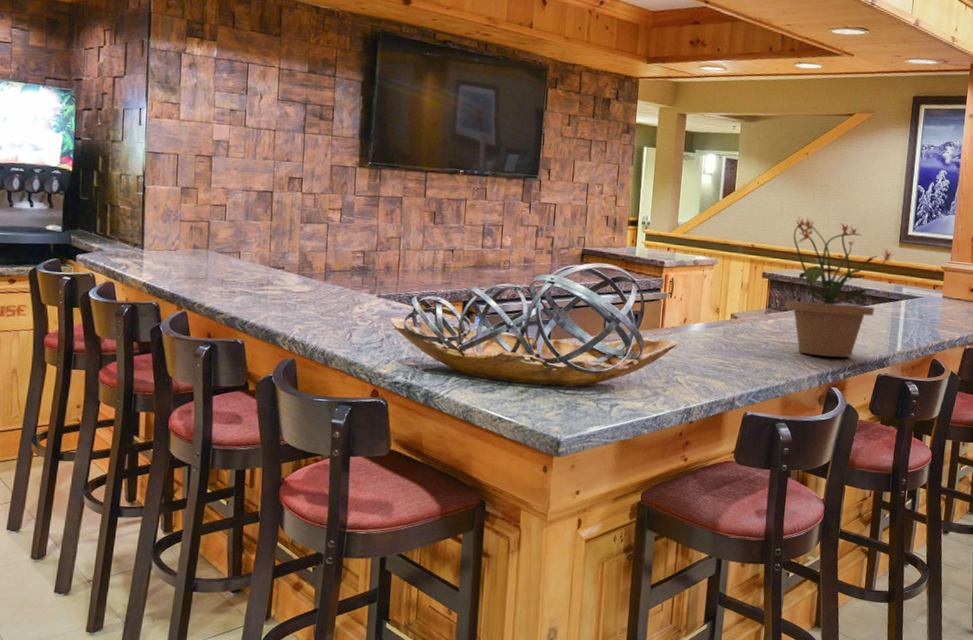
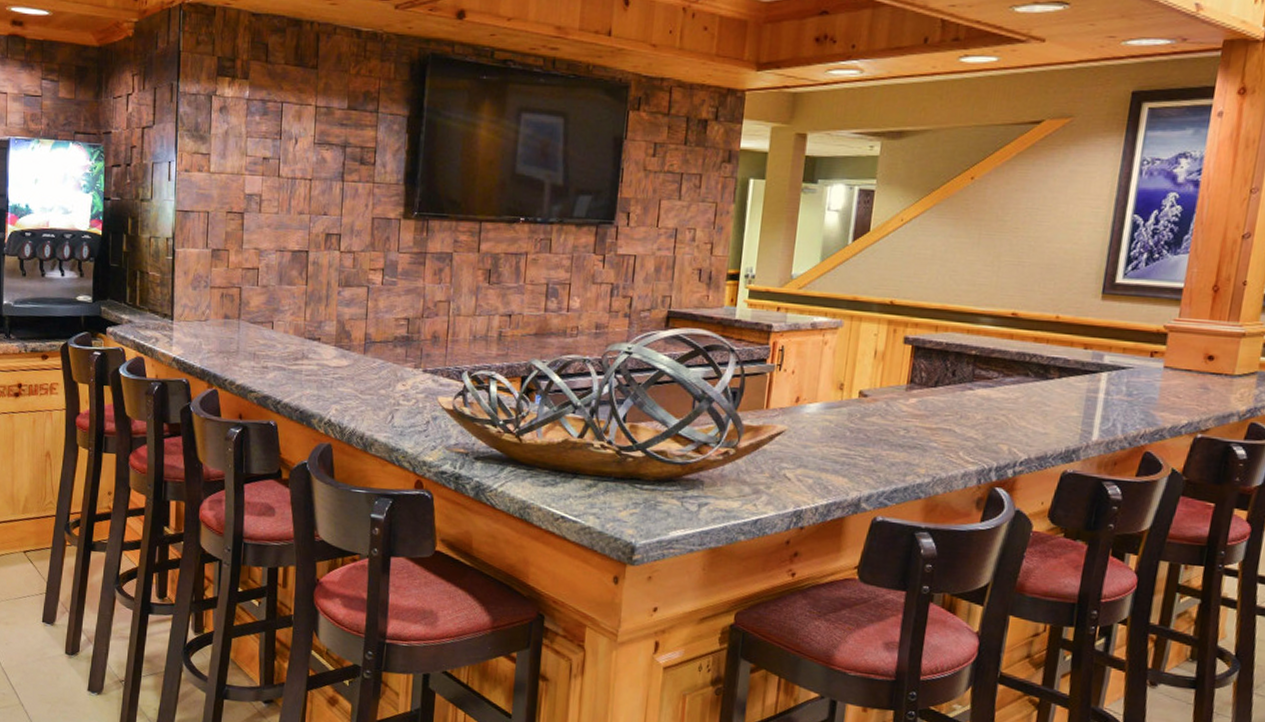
potted plant: present [766,216,895,358] -> none [908,262,1094,449]

